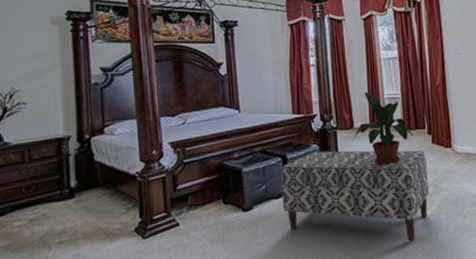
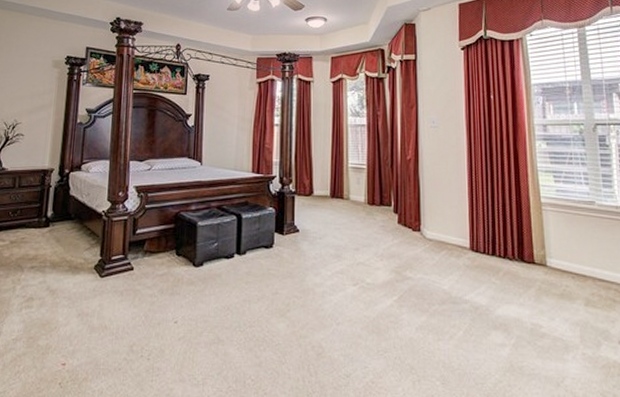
bench: present [280,150,429,241] -> none [232,214,391,332]
potted plant: present [352,91,413,165] -> none [310,158,377,240]

